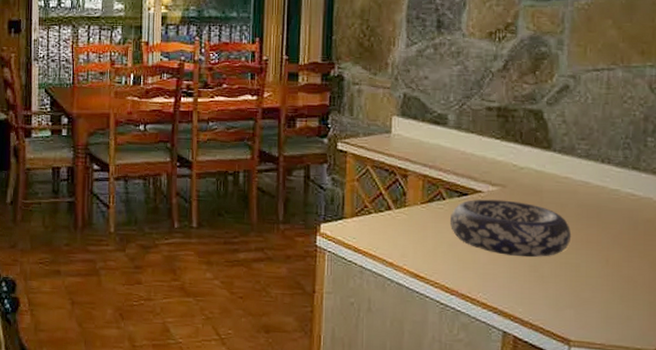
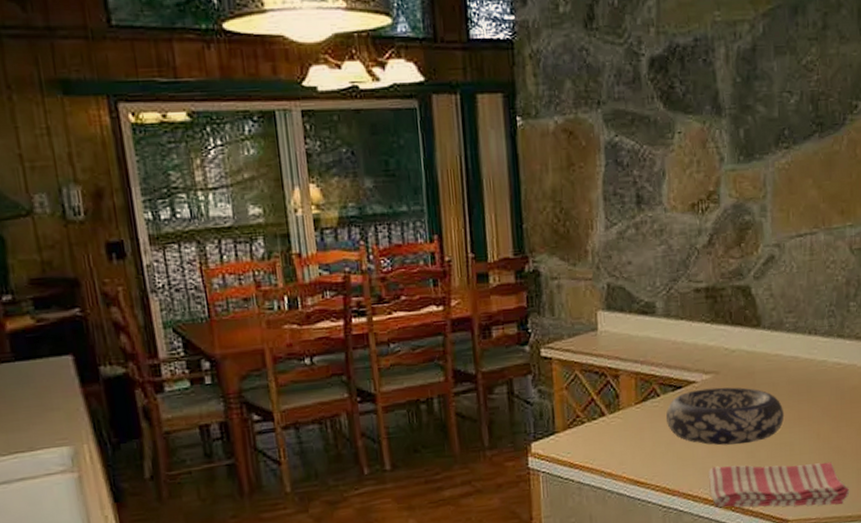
dish towel: none [489,274,640,335] -> present [708,462,850,508]

